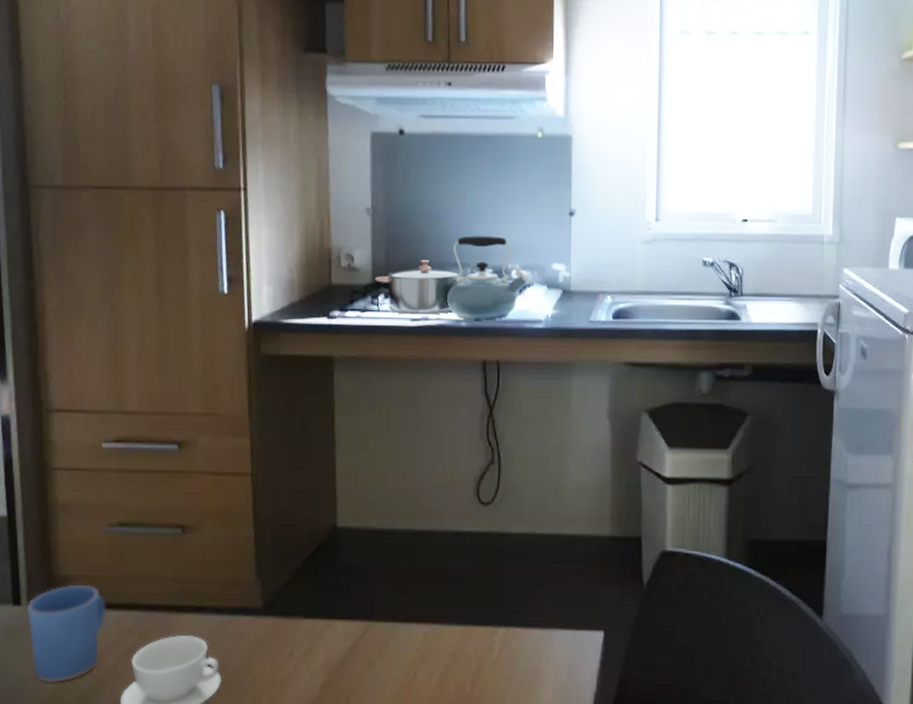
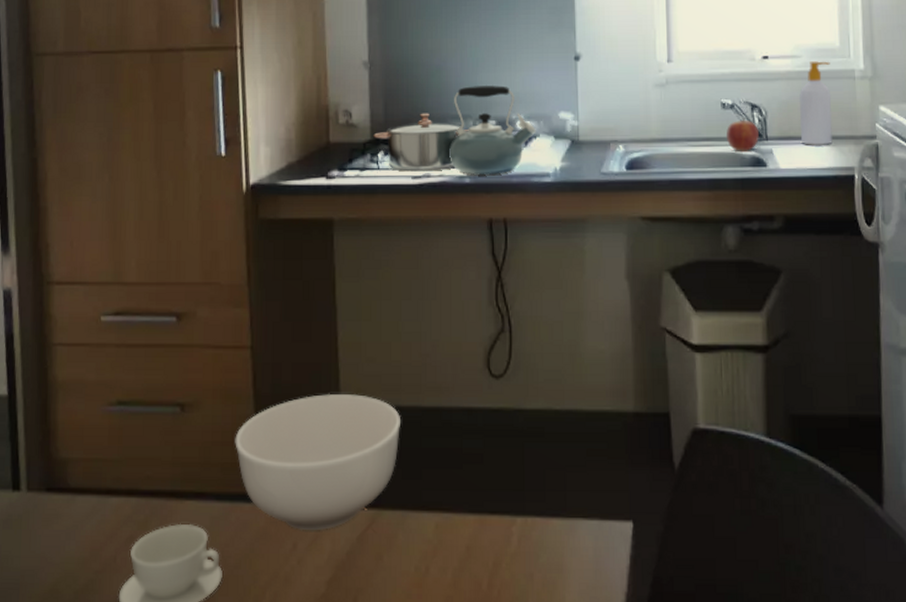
mug: present [26,584,106,682] -> none [26,468,105,575]
bowl: none [234,517,395,641] -> present [235,393,402,531]
fruit: none [706,275,735,306] -> present [727,118,759,151]
soap bottle: none [772,226,803,302] -> present [798,61,833,145]

